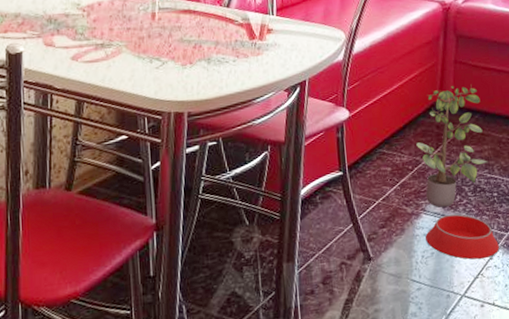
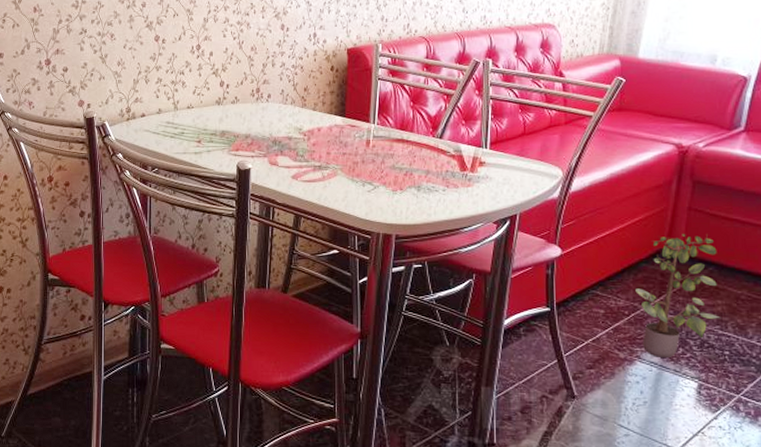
pet bowl: present [426,214,499,260] -> none [639,365,726,417]

